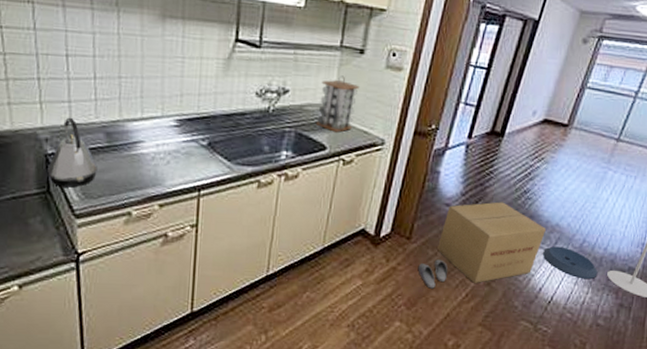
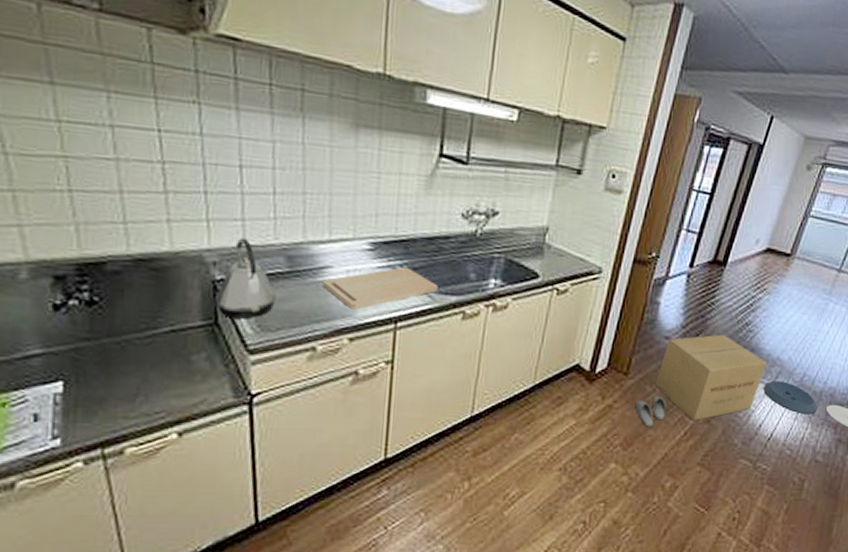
cutting board: none [136,141,236,180] -> present [322,267,438,310]
spice rack: present [316,75,359,132] -> none [528,197,576,259]

